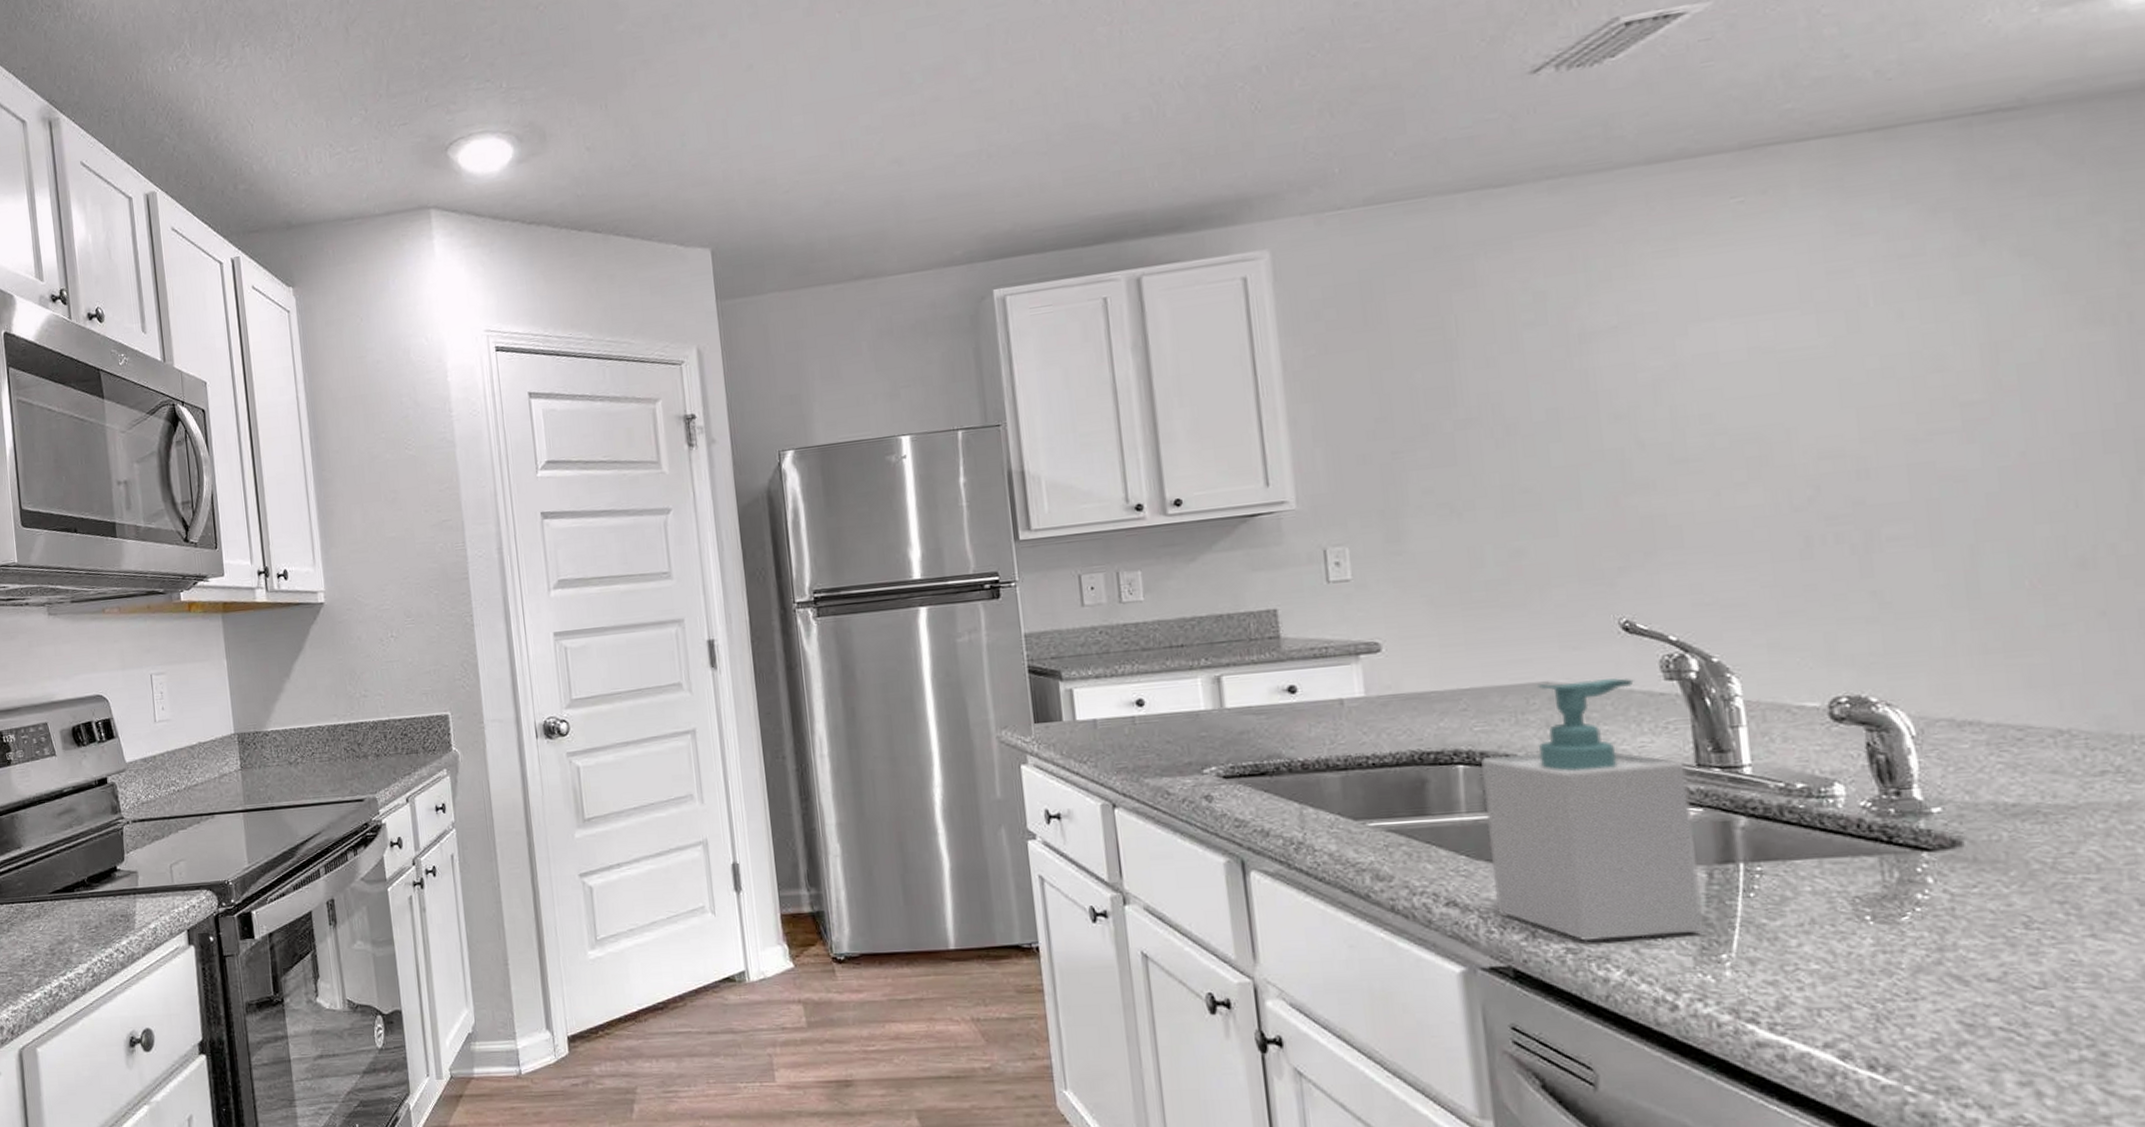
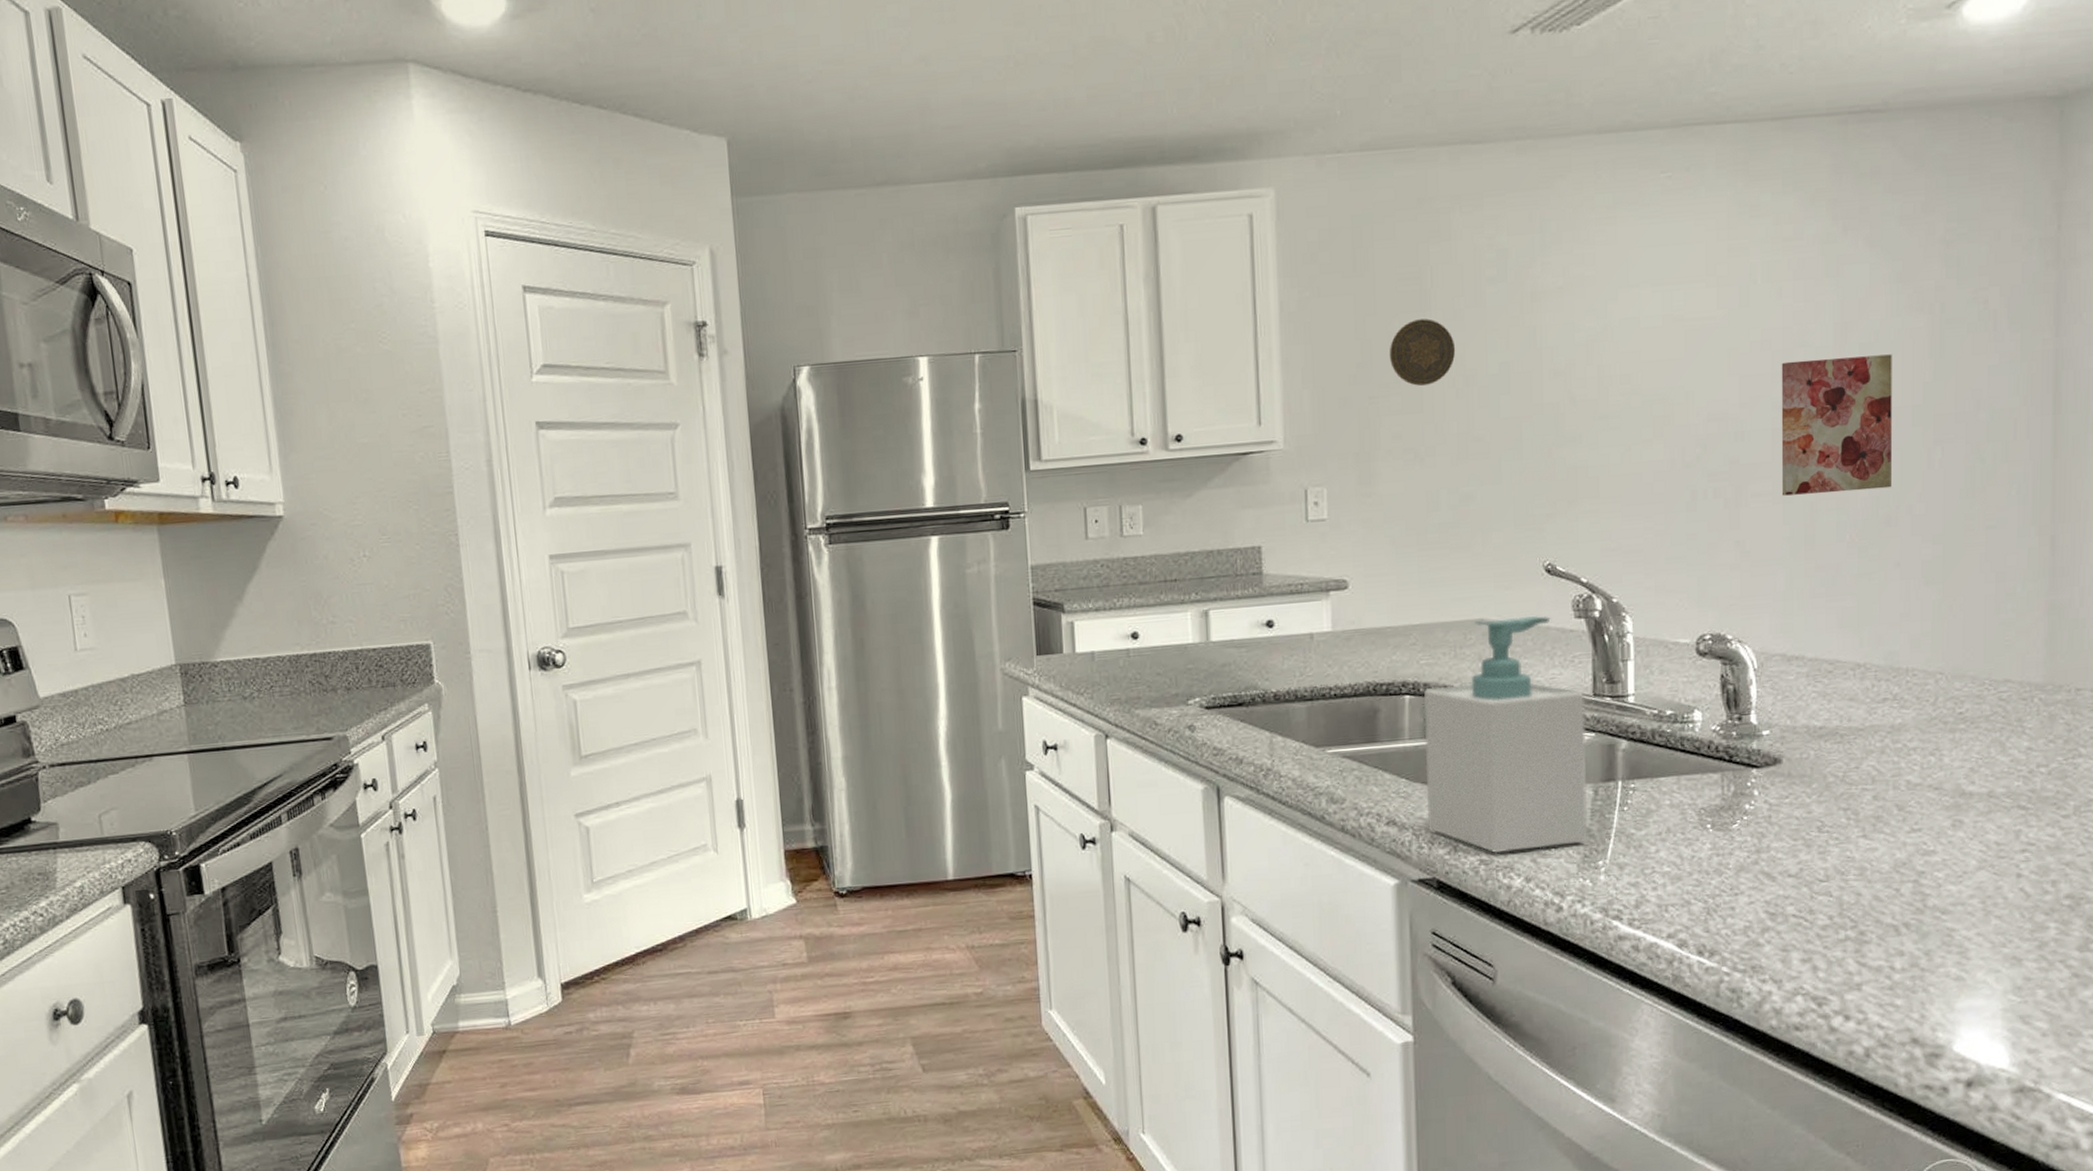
decorative plate: none [1412,368,1492,438] -> present [1389,318,1456,386]
wall art: none [1911,374,2082,539] -> present [1781,354,1892,496]

